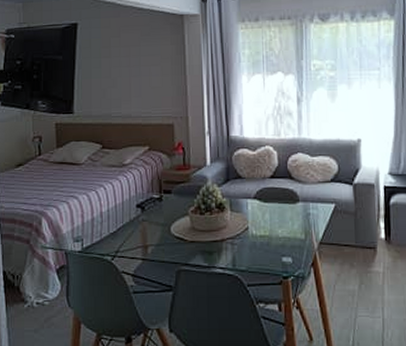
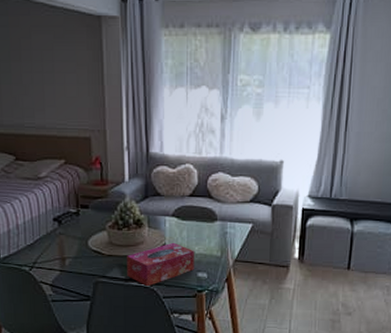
tissue box: none [209,225,278,274] -> present [127,242,194,287]

